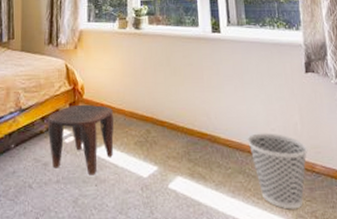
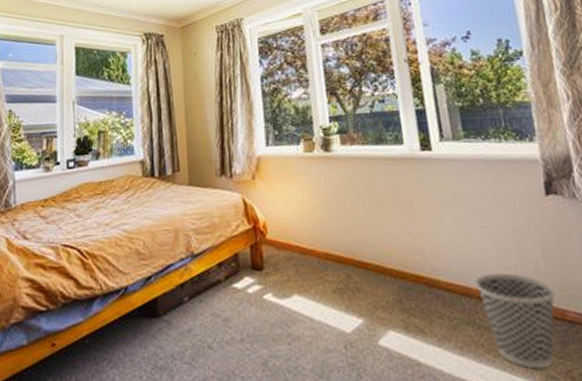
stool: present [48,104,115,176] -> none [226,245,307,332]

